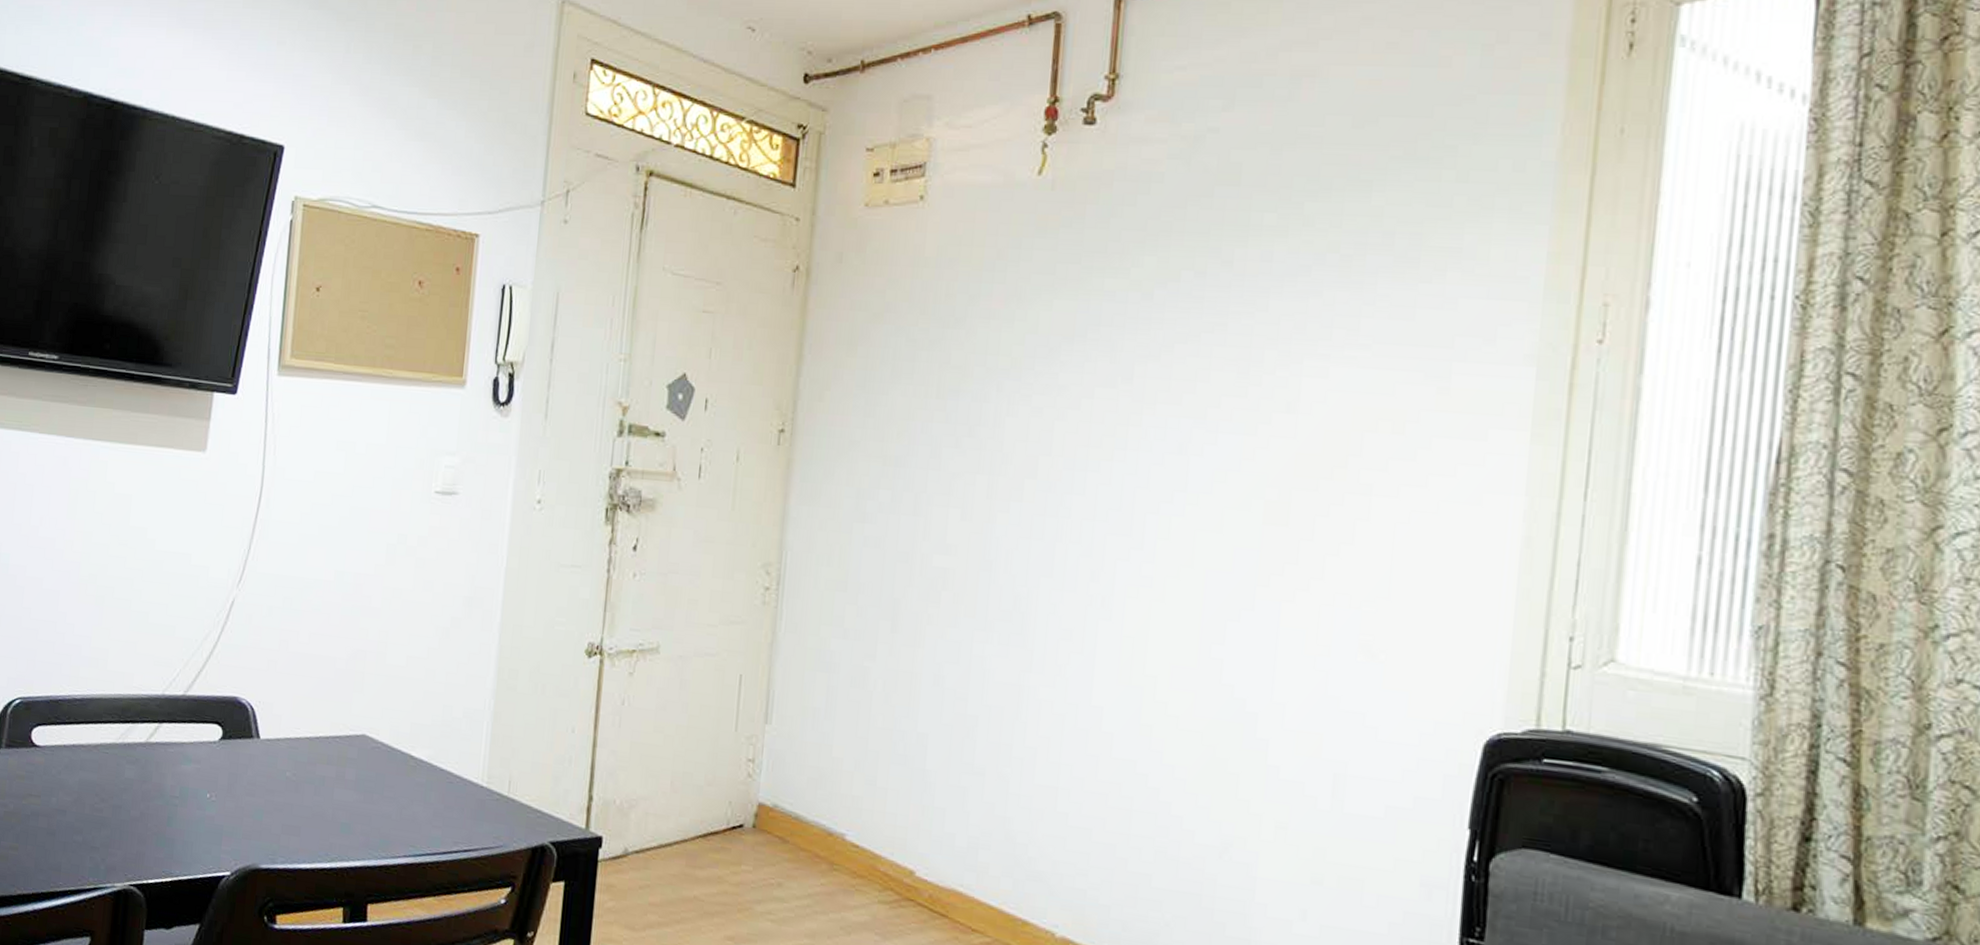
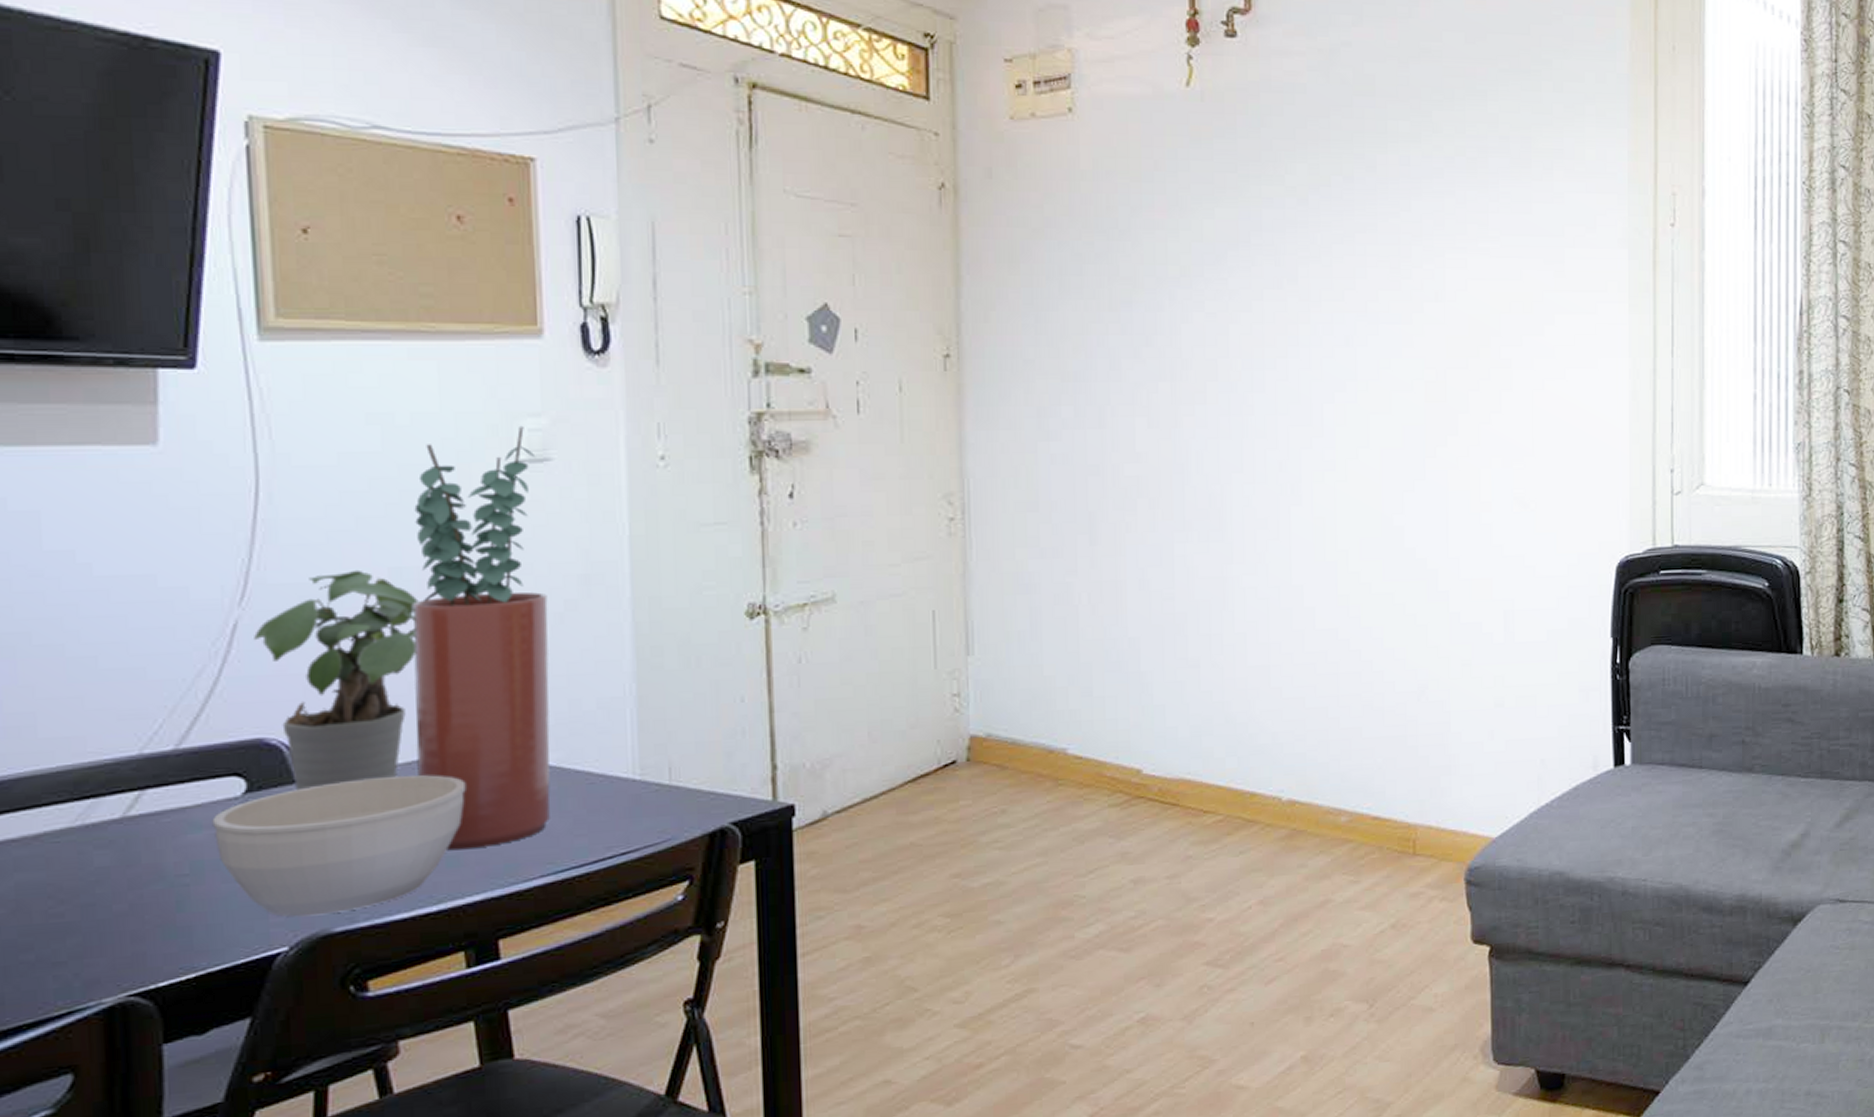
bowl: none [197,742,363,853] -> present [212,775,466,918]
potted plant: none [243,569,352,747] -> present [254,569,419,791]
vase: none [332,462,447,822] -> present [413,425,551,851]

